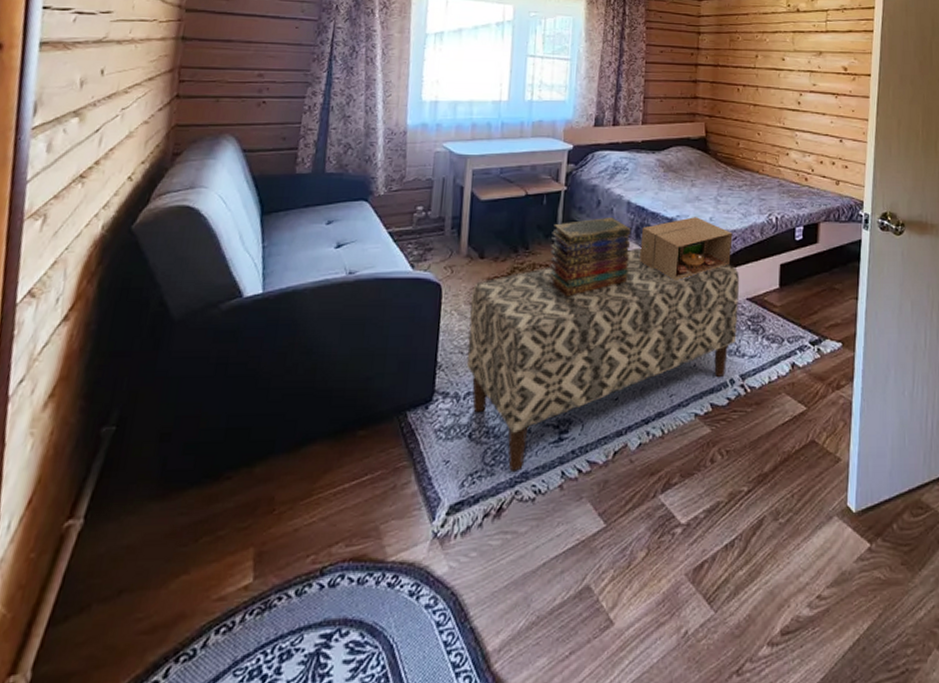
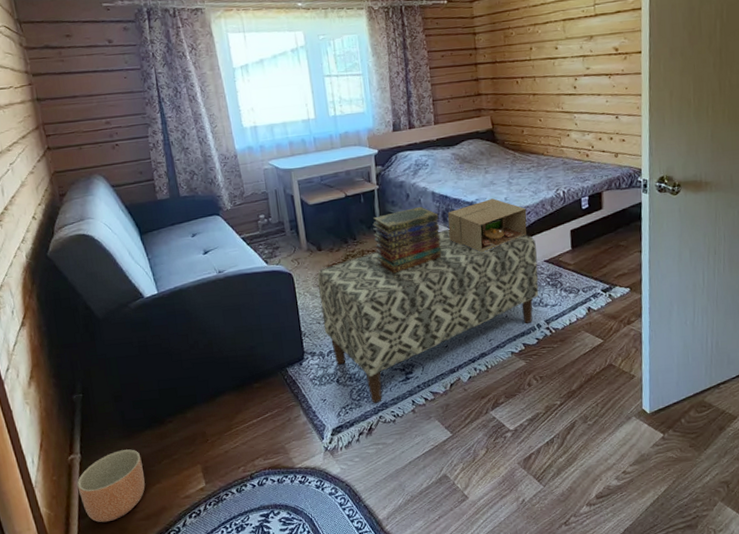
planter: none [61,516,172,635] -> present [77,449,145,523]

